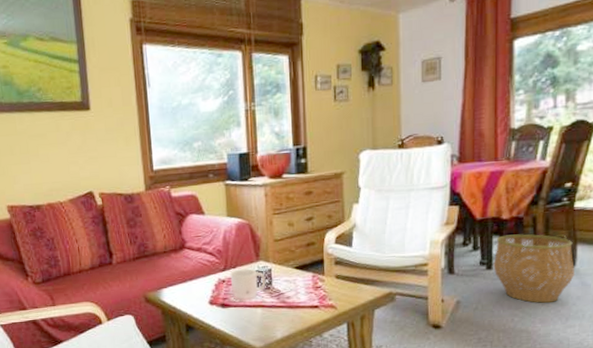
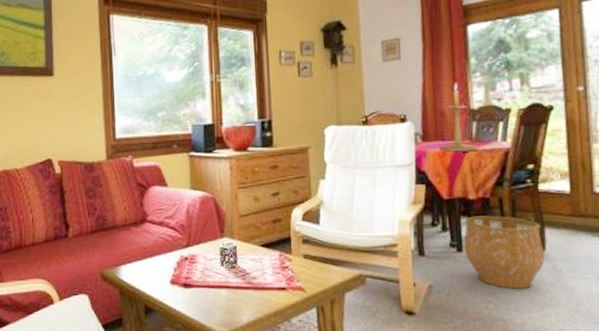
mug: present [230,268,266,302] -> none [193,245,231,282]
candlestick: none [475,102,516,173] -> present [439,83,478,152]

